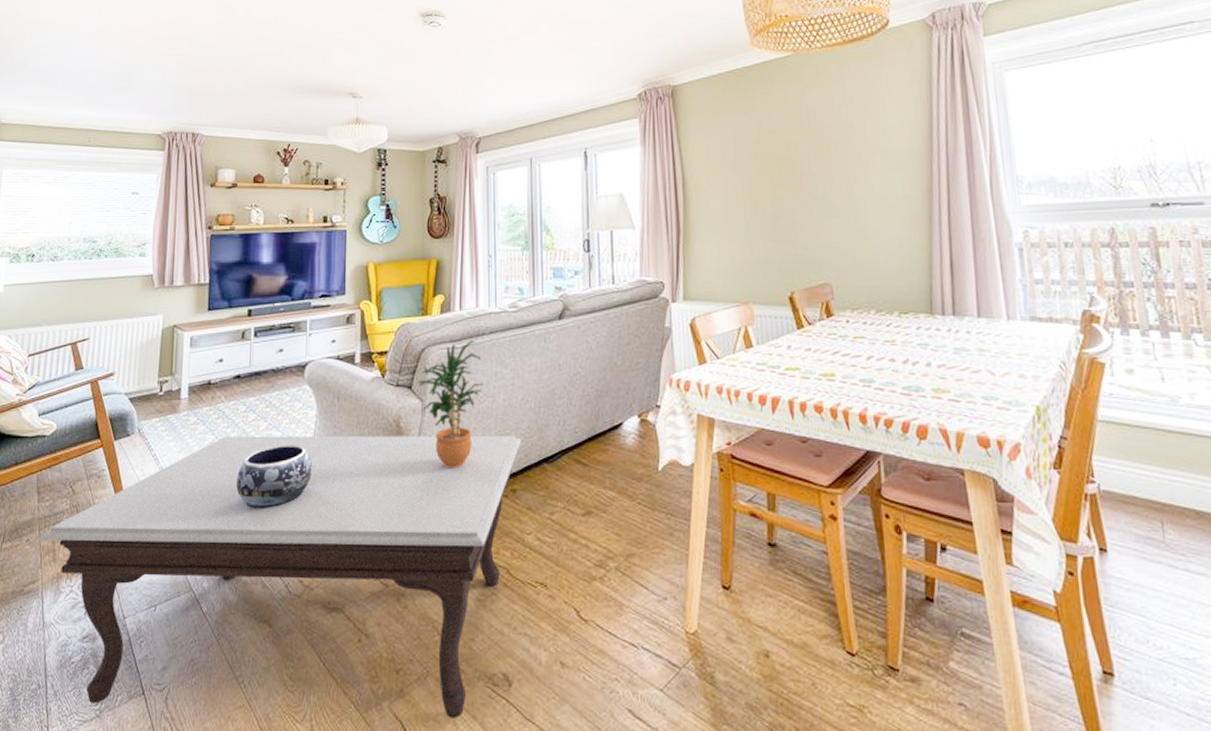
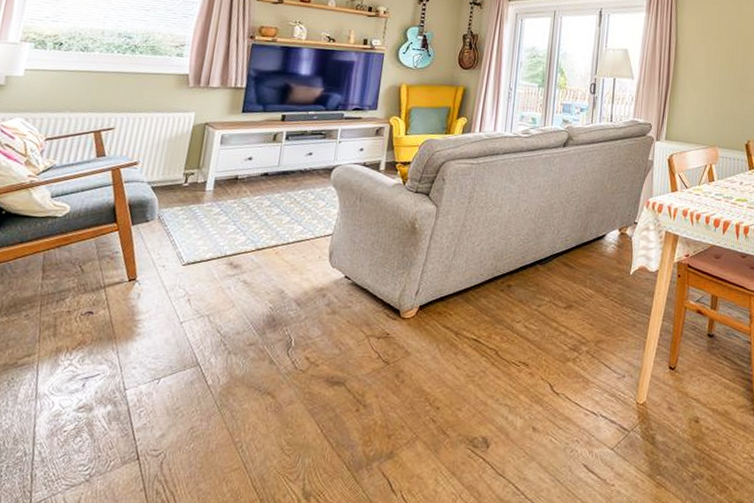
coffee table: present [38,435,522,719] -> none [38,227,521,475]
decorative bowl: present [236,445,313,508] -> none [253,237,330,293]
potted plant: present [417,340,485,469] -> none [435,158,494,266]

